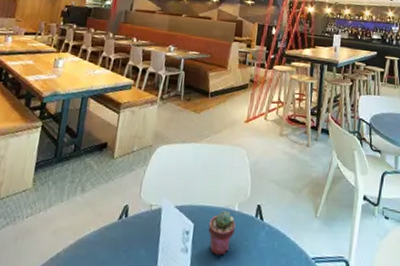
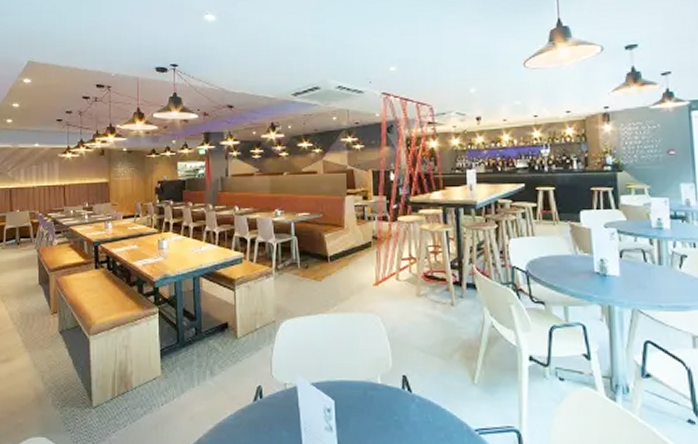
potted succulent: present [208,210,236,256] -> none [351,383,381,432]

